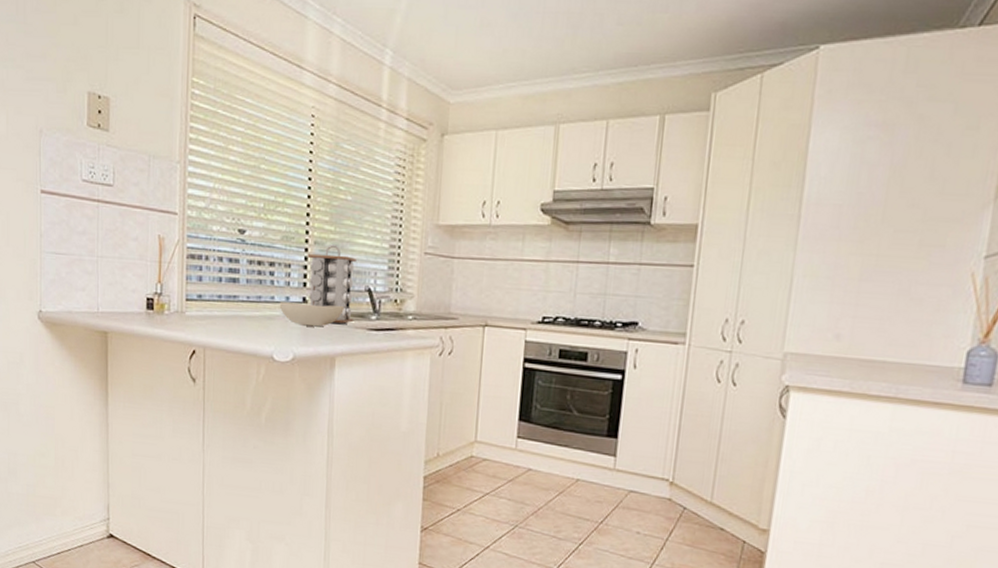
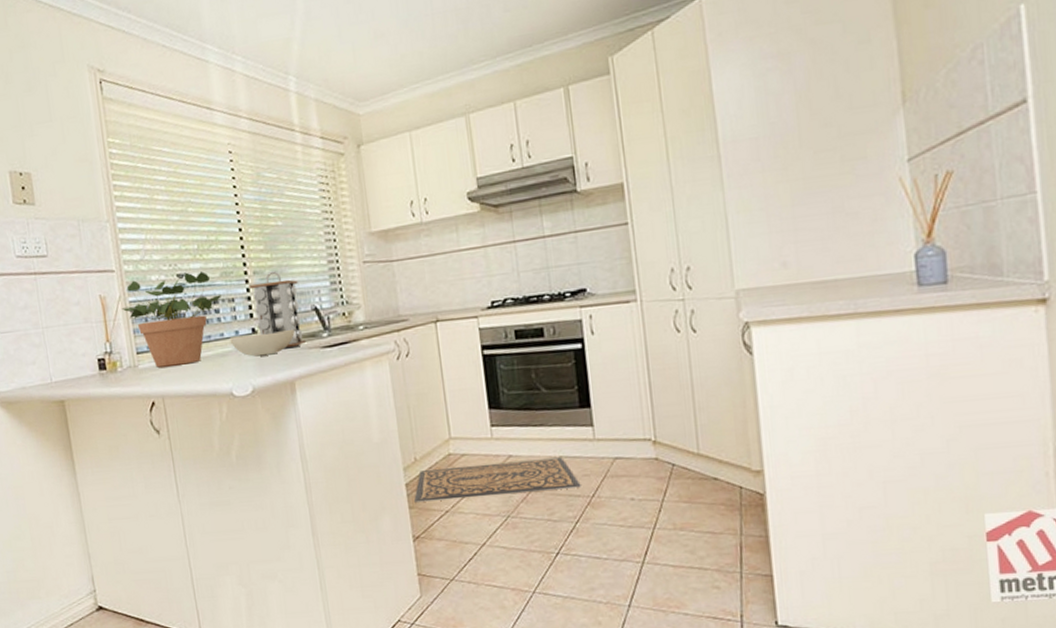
potted plant: none [178,227,279,321] -> present [121,272,221,368]
doormat: none [429,467,592,512] -> present [414,457,581,502]

